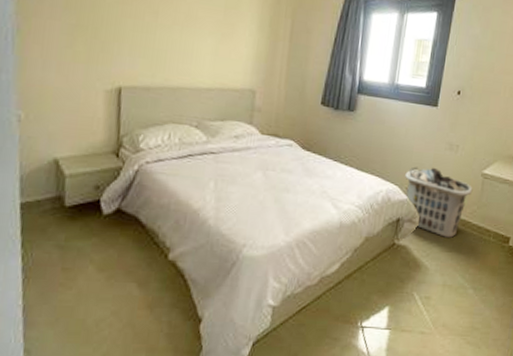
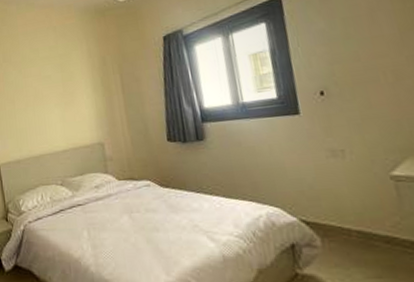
clothes hamper: present [405,166,473,238] -> none [284,179,386,260]

